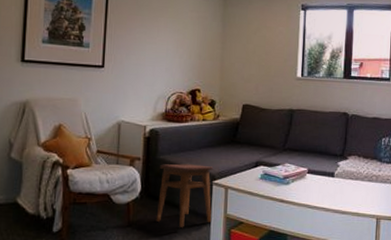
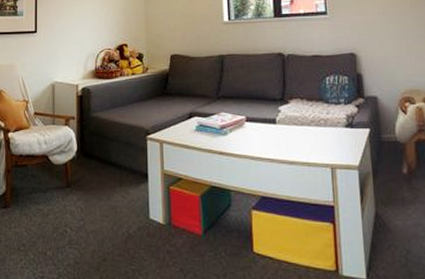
stool: present [156,164,214,227] -> none [93,120,149,186]

